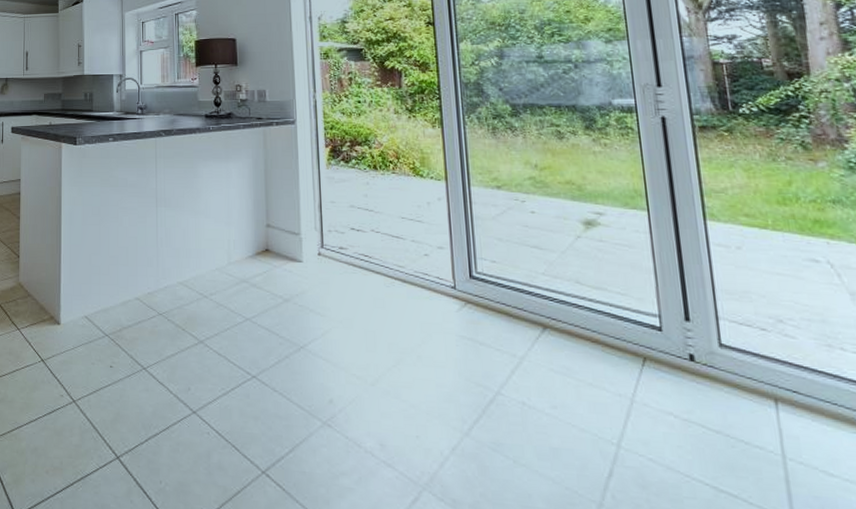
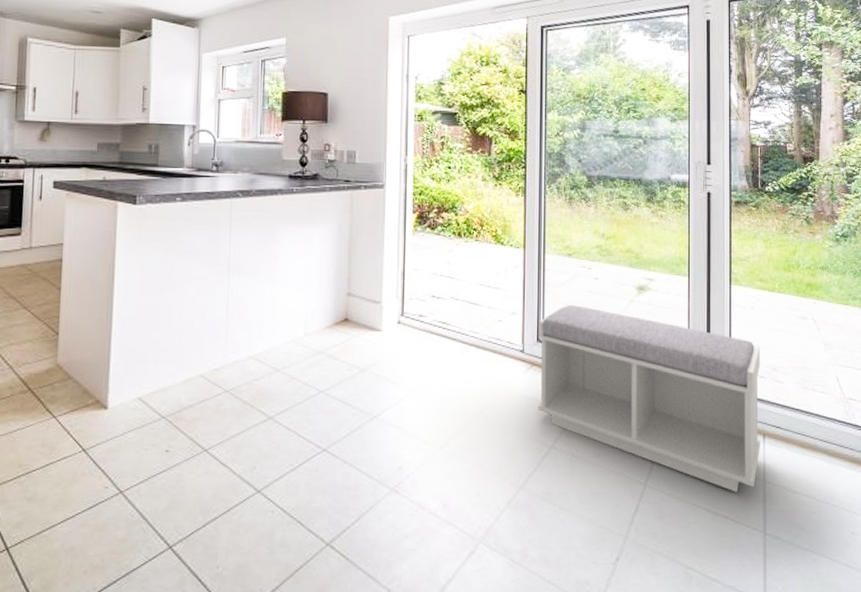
bench: none [469,240,773,467] -> present [537,305,761,492]

